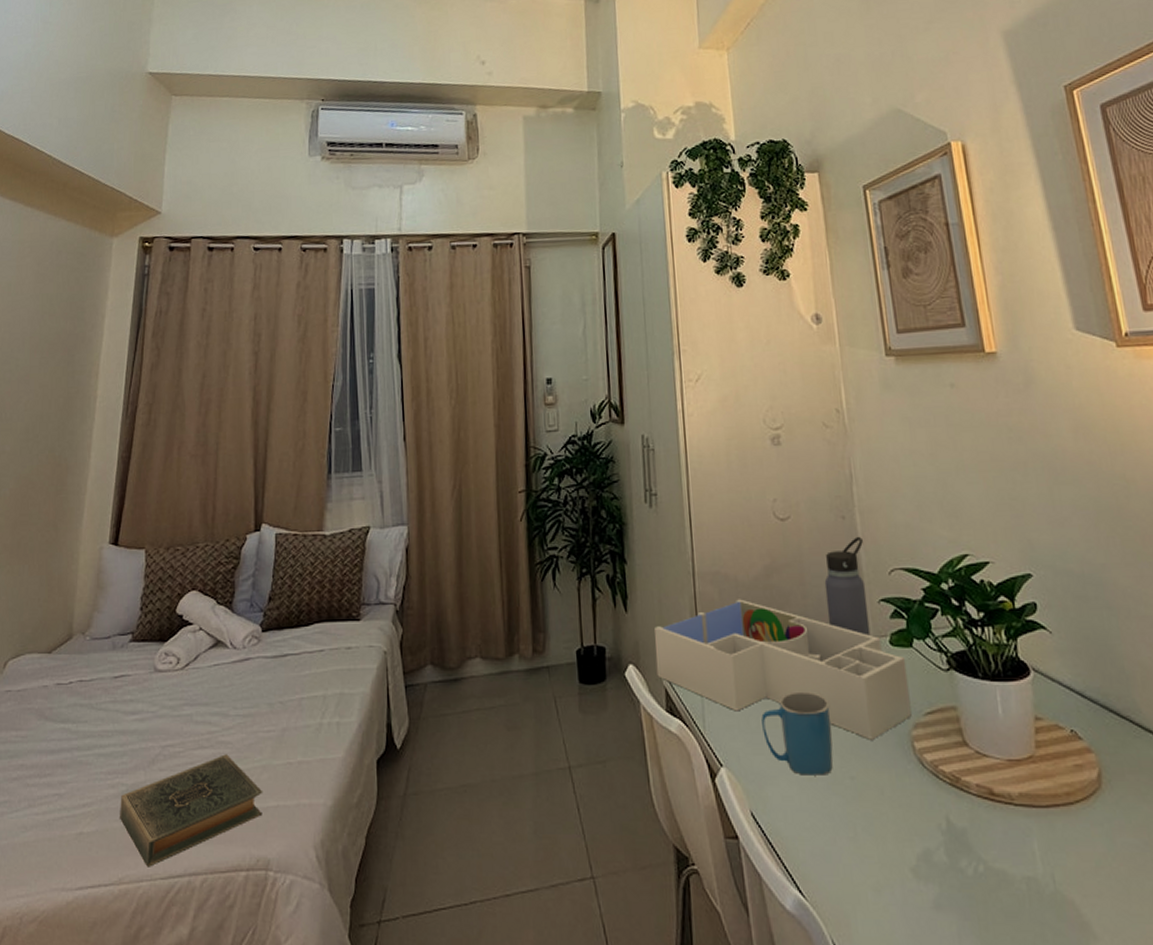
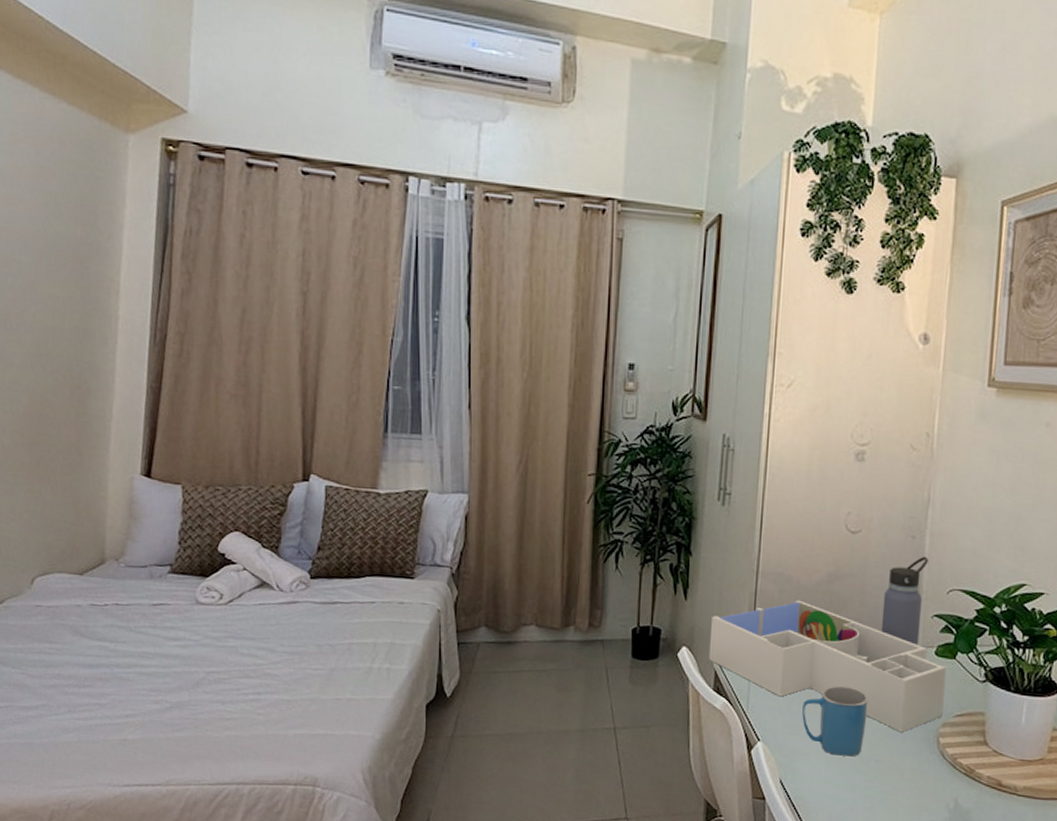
hardback book: present [120,754,263,867] -> none [164,685,311,774]

